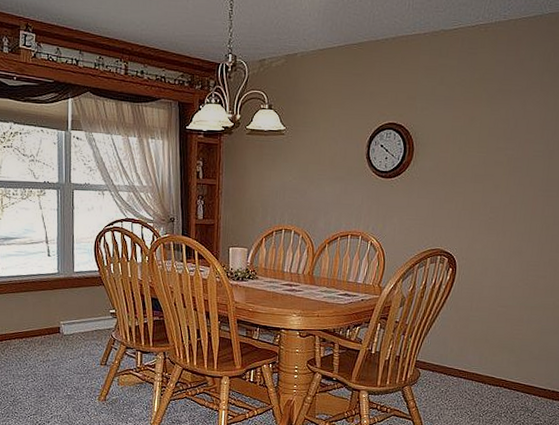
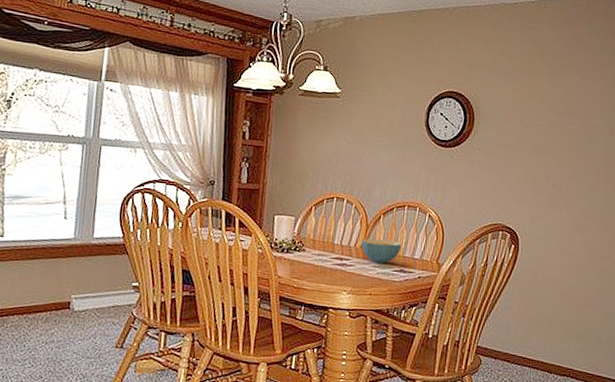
cereal bowl: none [308,266,346,288] -> present [361,238,402,263]

